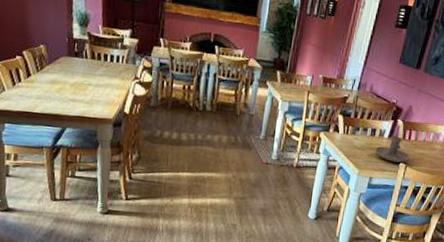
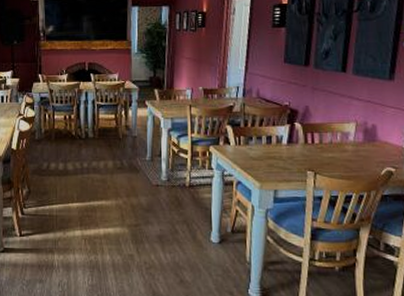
candle holder: present [375,136,410,163] -> none [275,141,318,170]

